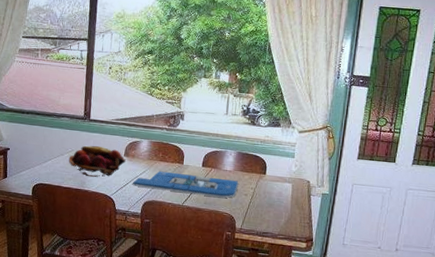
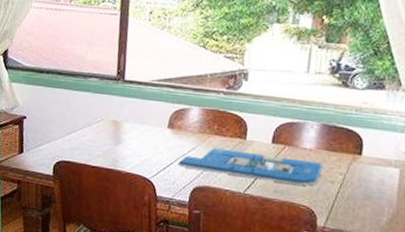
fruit basket: present [68,145,126,177] -> none [97,113,170,154]

